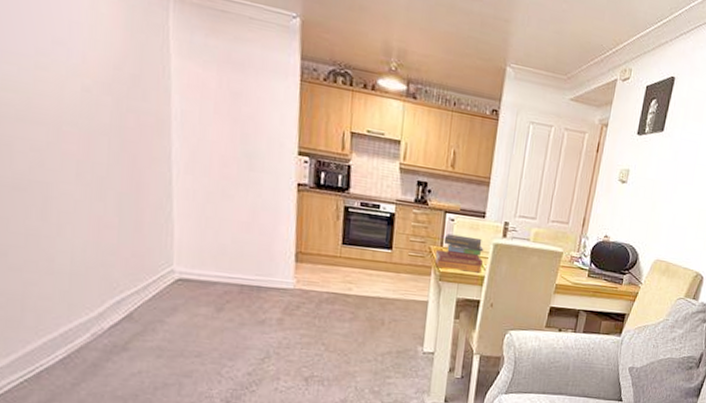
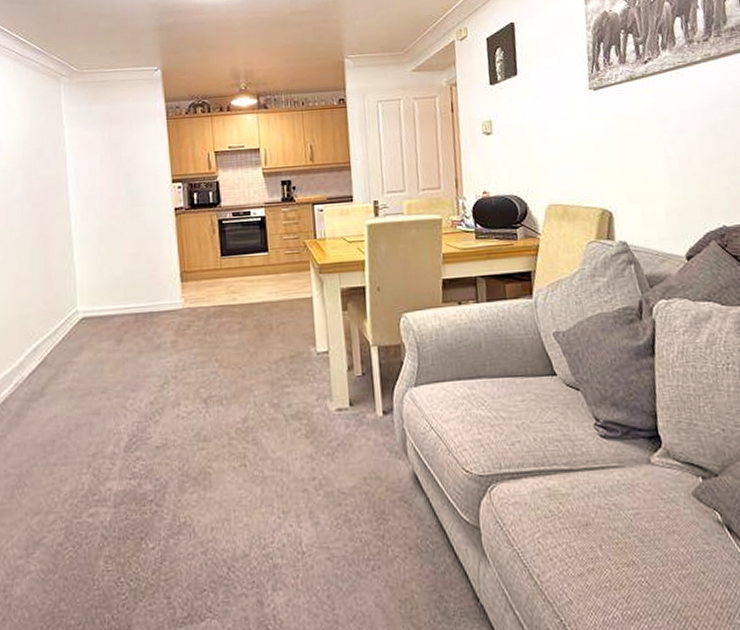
books: present [435,233,484,273] -> none [310,222,360,261]

